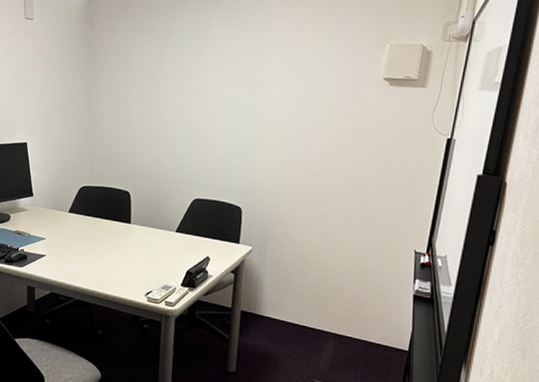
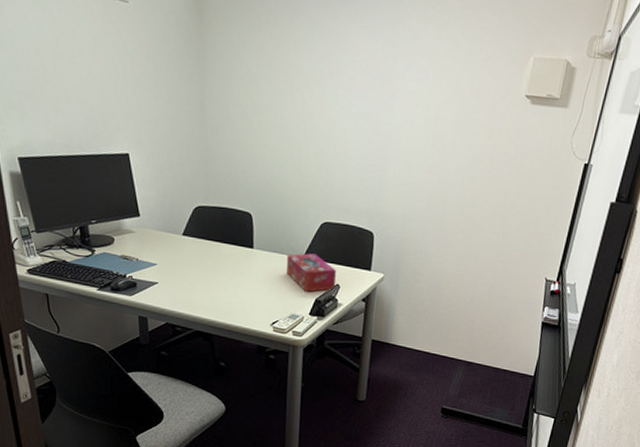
tissue box: none [160,228,207,264] -> present [286,253,336,292]

